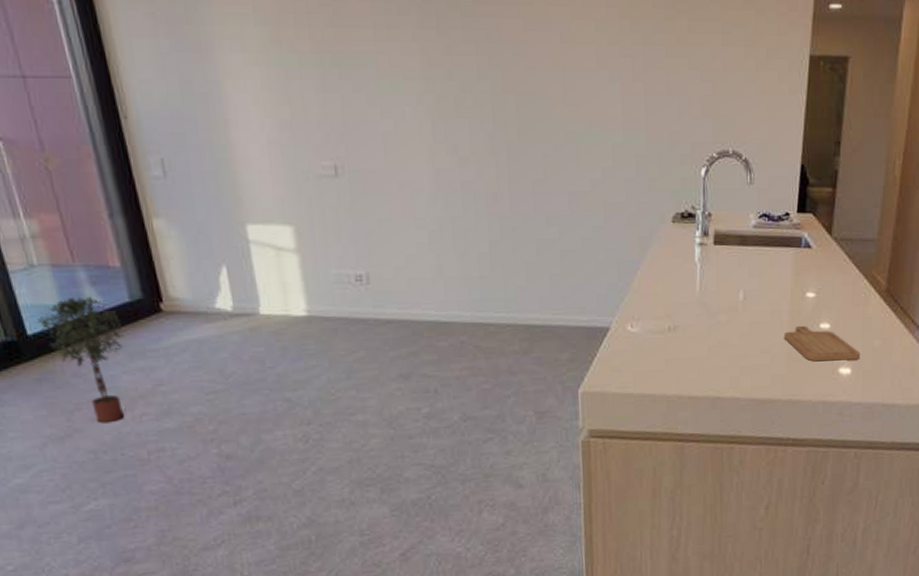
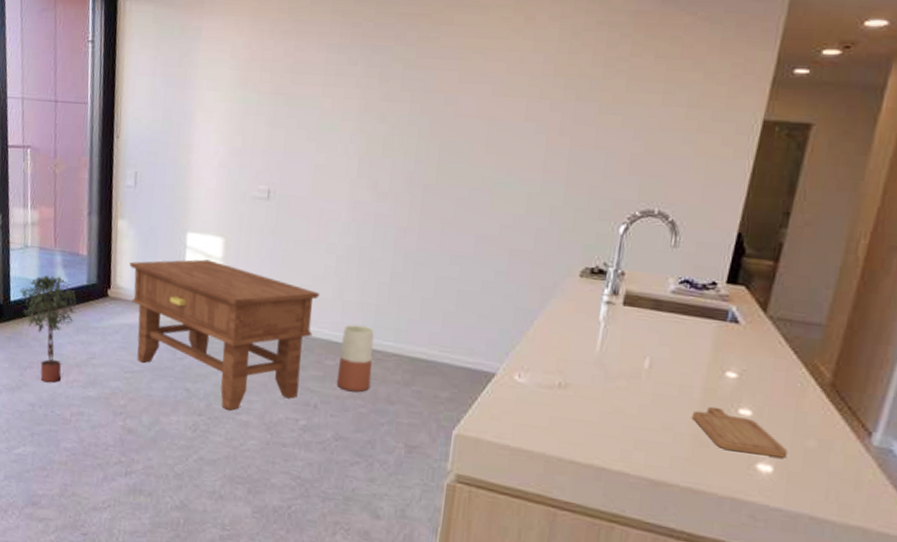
side table: none [180,253,418,413] -> present [129,259,320,411]
vase: none [450,301,490,370] -> present [336,324,374,392]

